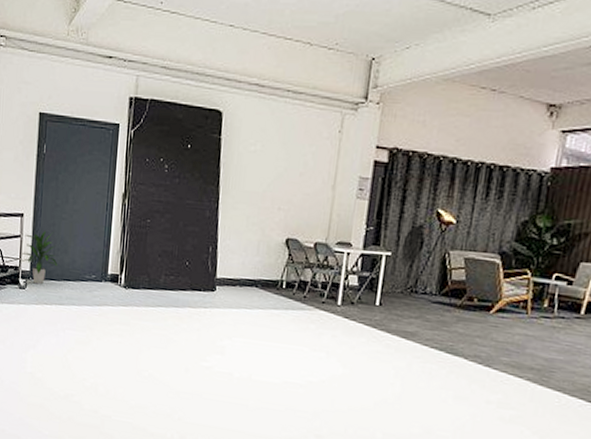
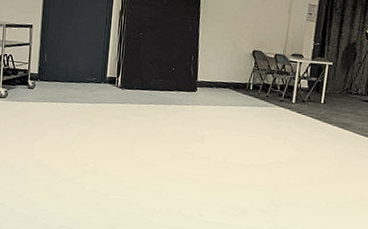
indoor plant: present [19,230,58,285] -> none [28,39,63,85]

